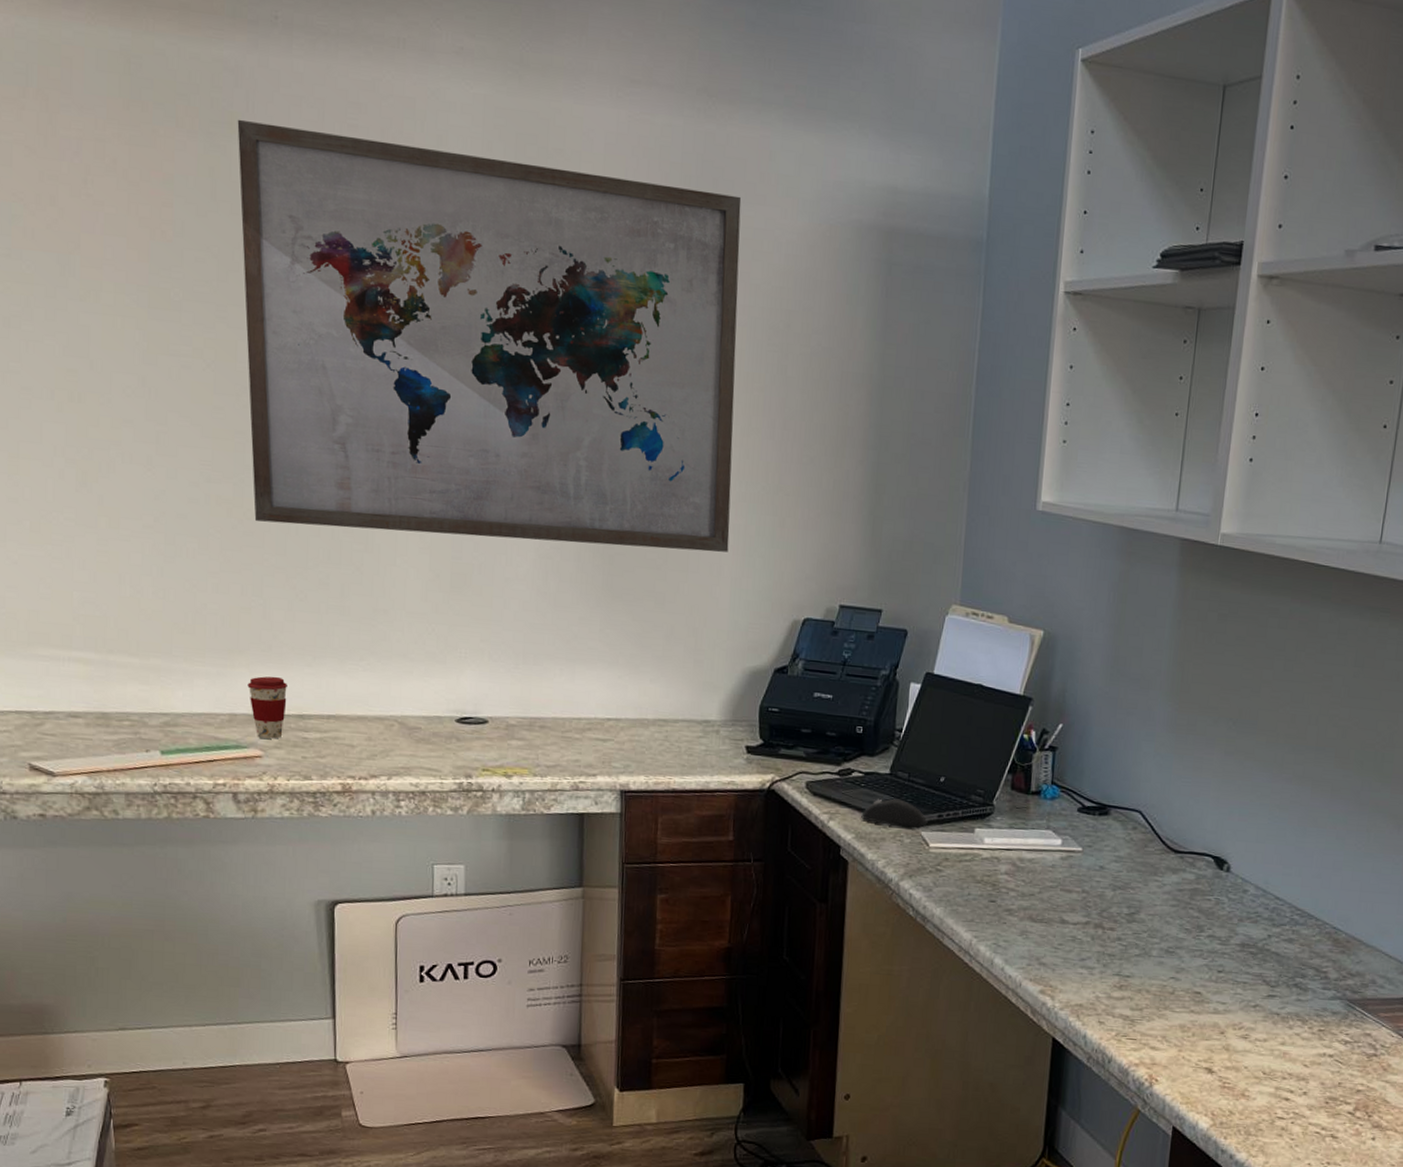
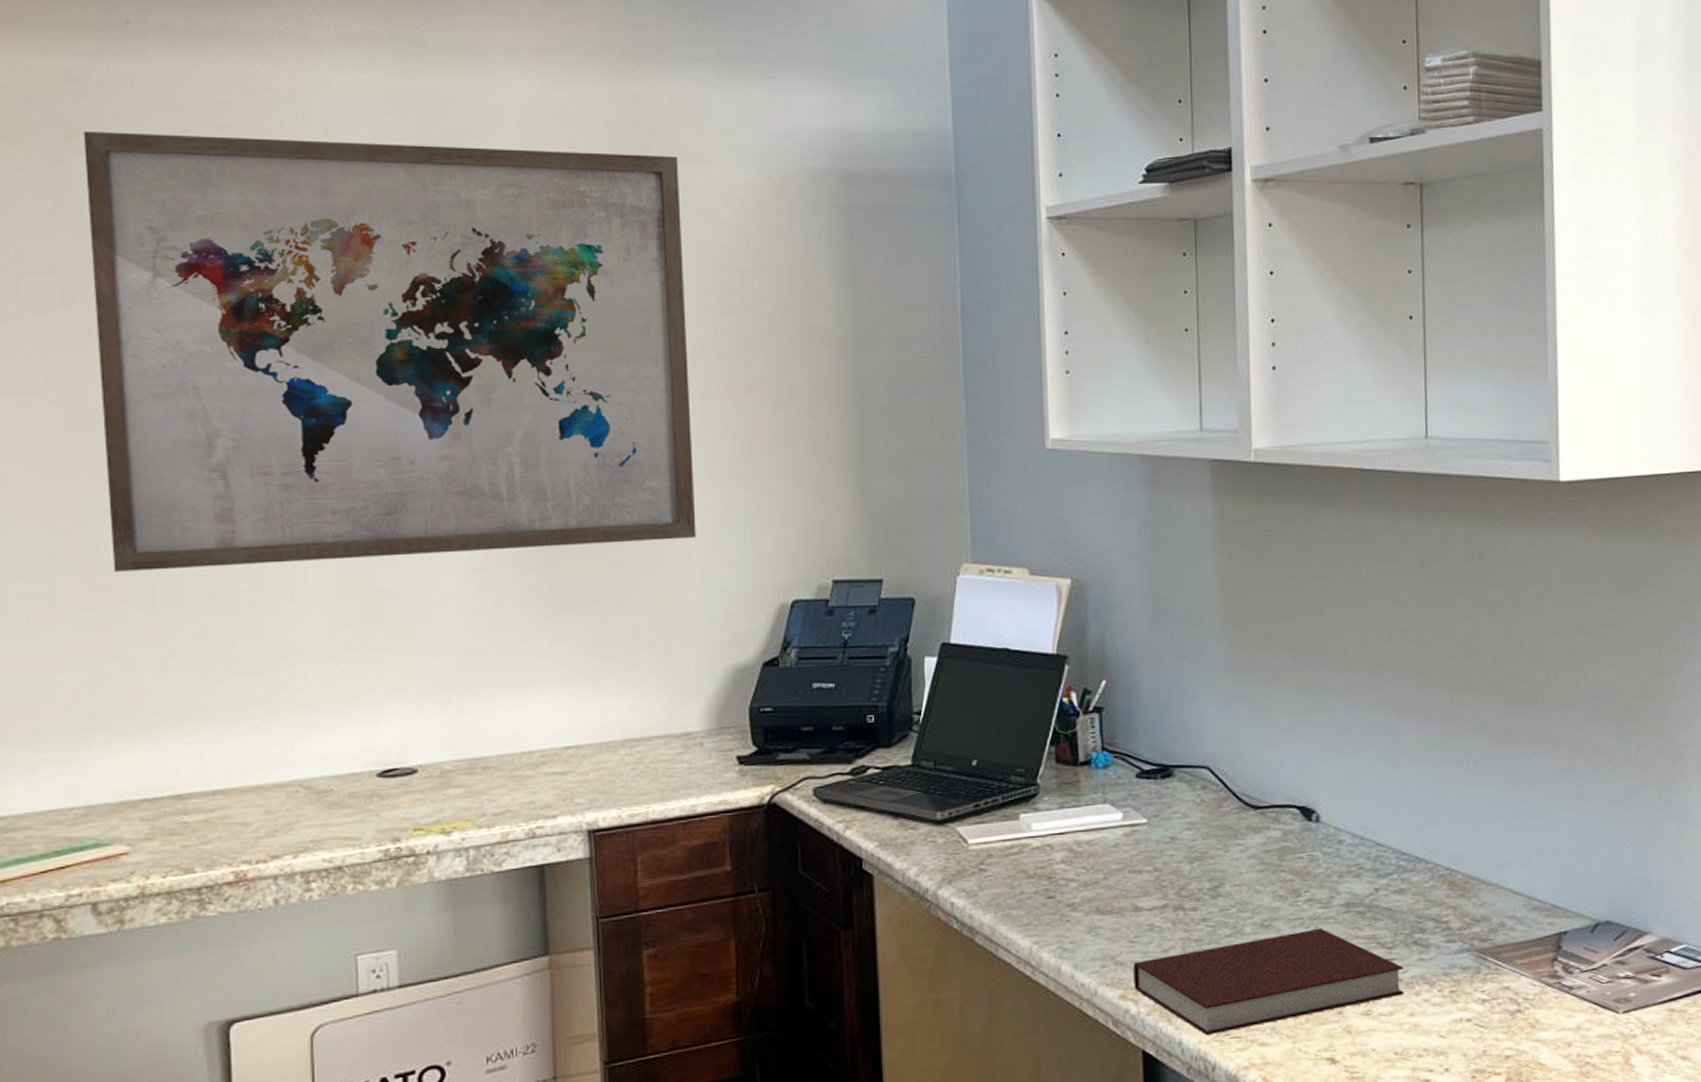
coffee cup: present [247,676,287,739] -> none [108,752,160,830]
mouse: present [861,798,928,829] -> none [883,792,963,827]
notebook: none [1052,960,1282,1034] -> present [1133,928,1405,1036]

